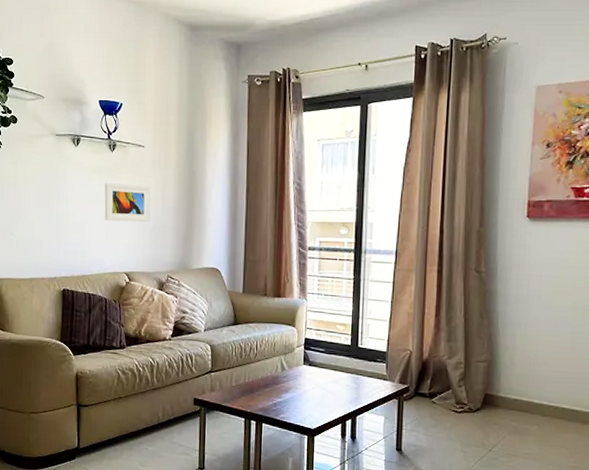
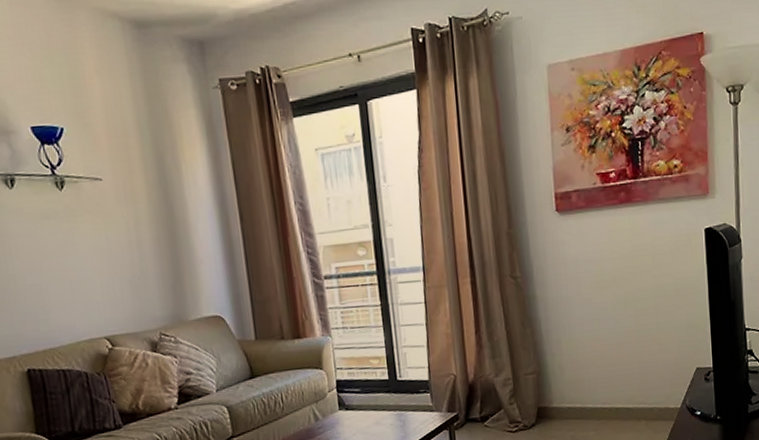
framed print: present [104,182,151,223] -> none [58,228,126,278]

